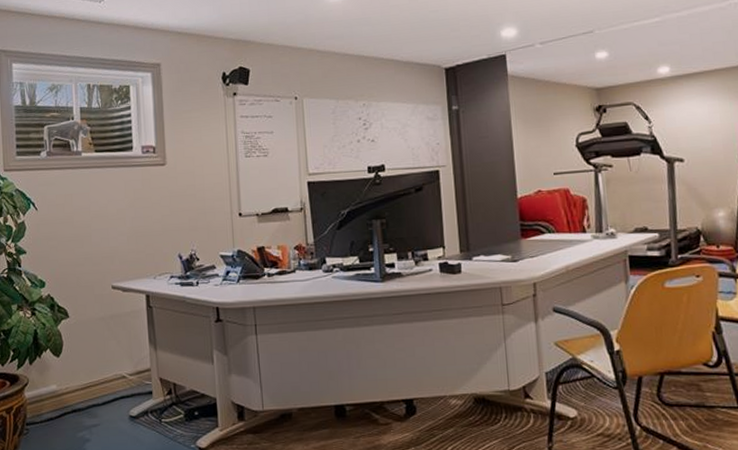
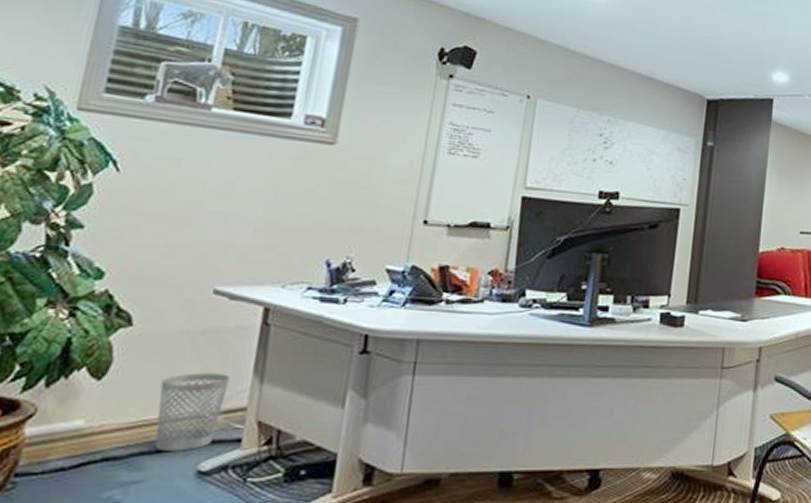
wastebasket: none [95,346,136,403] -> present [154,373,230,451]

